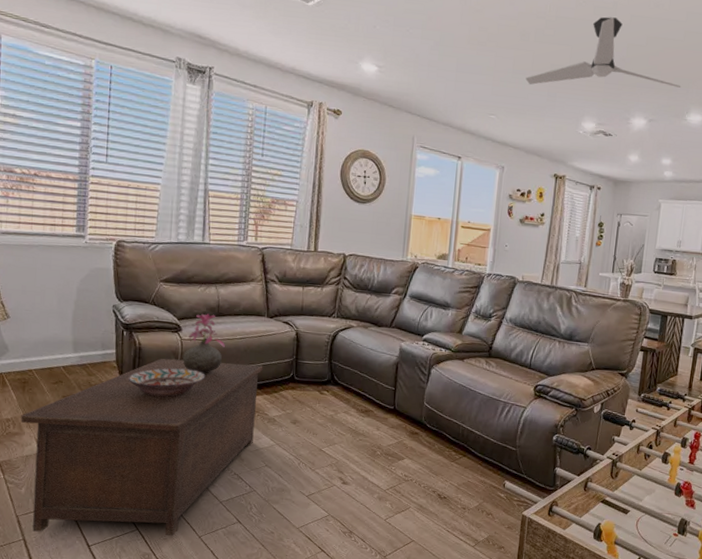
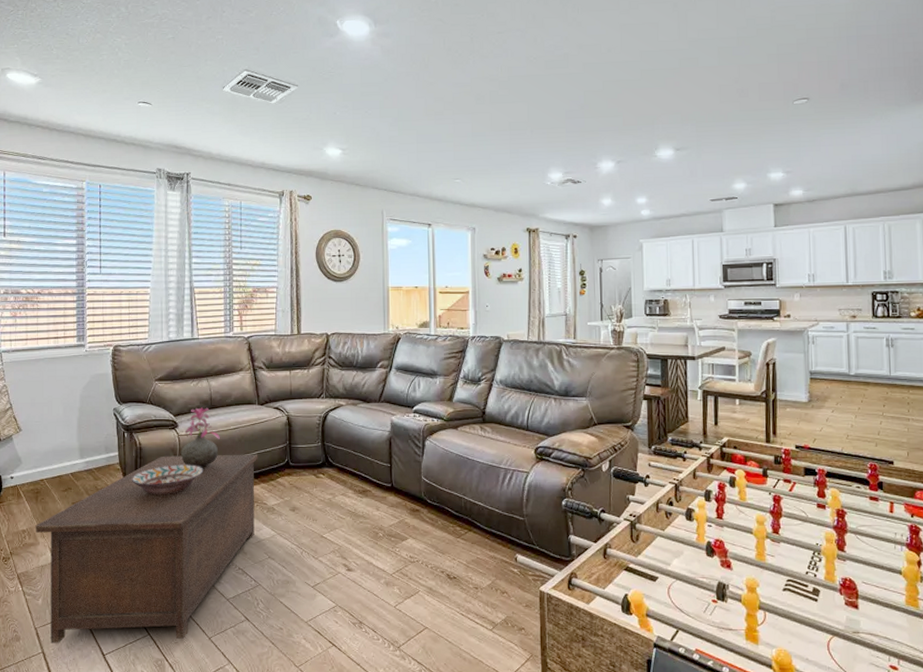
ceiling fan: present [525,16,681,88] -> none [486,68,646,144]

